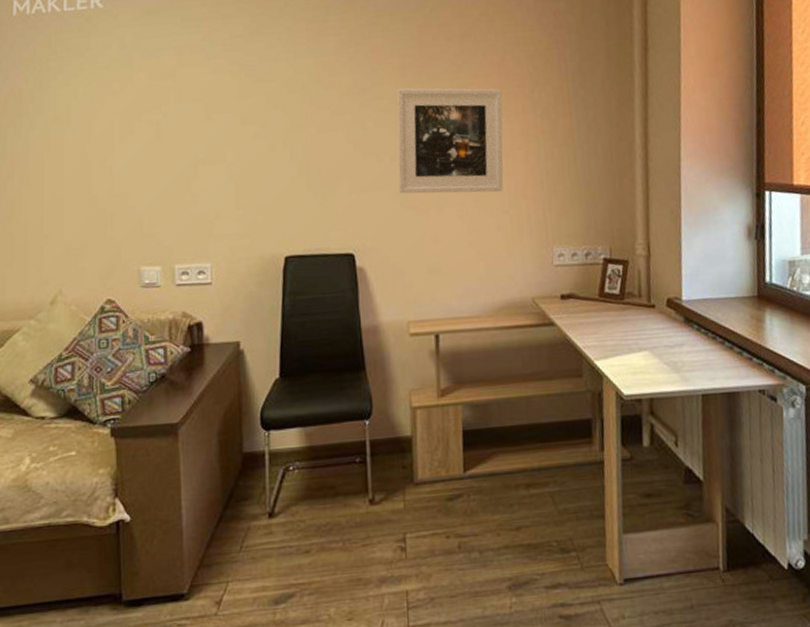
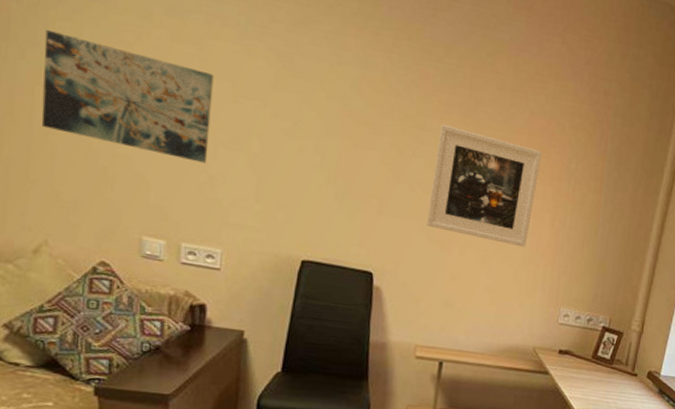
wall art: none [49,98,190,186] -> present [41,30,214,164]

